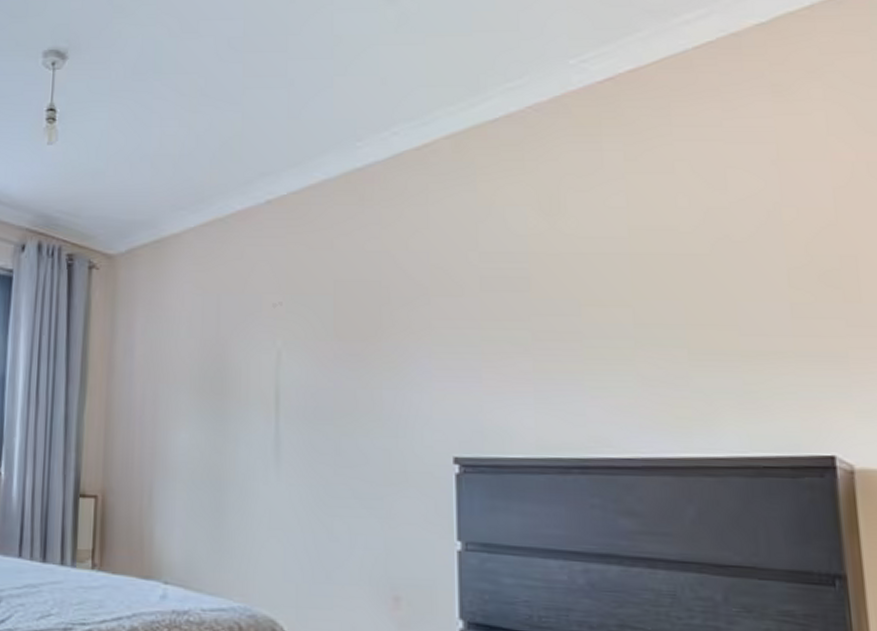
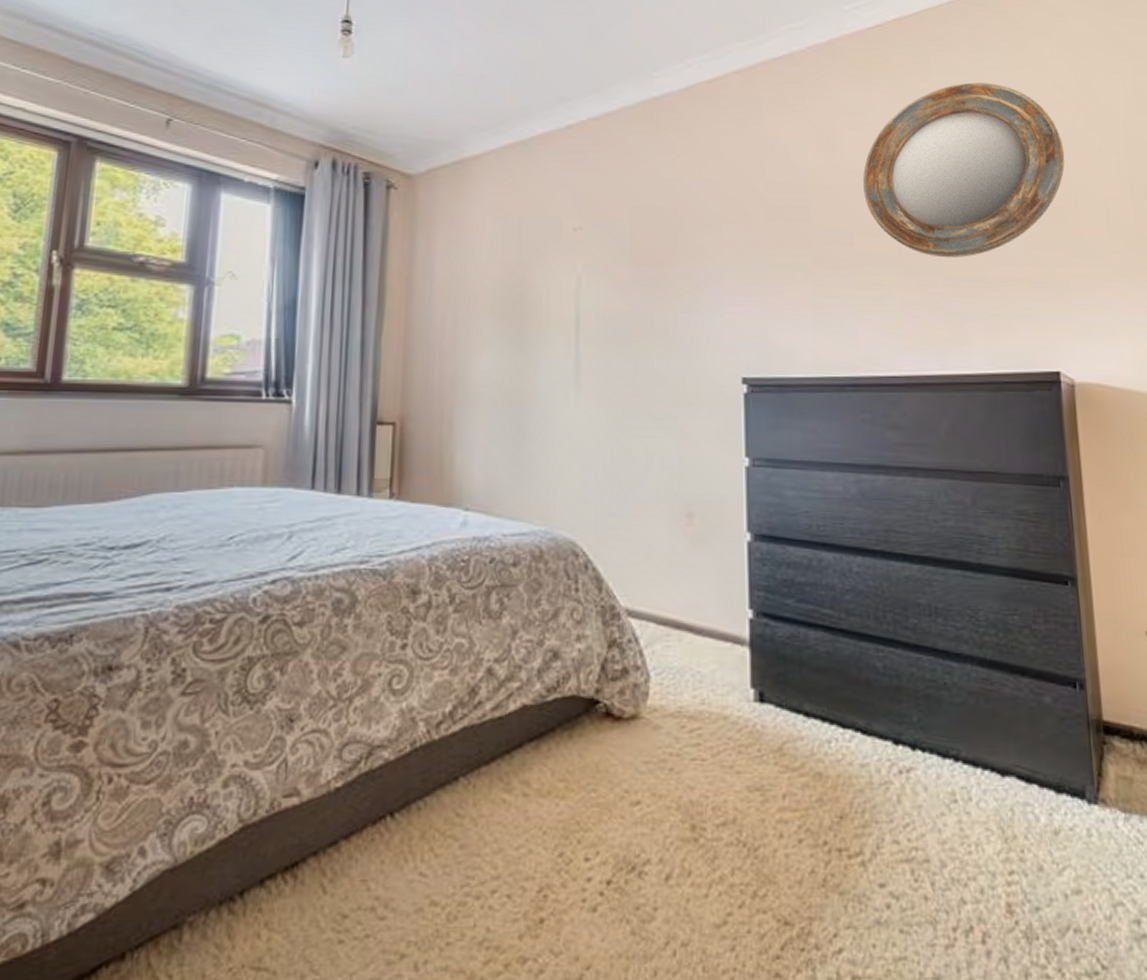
home mirror: none [592,134,842,329] -> present [863,82,1065,258]

